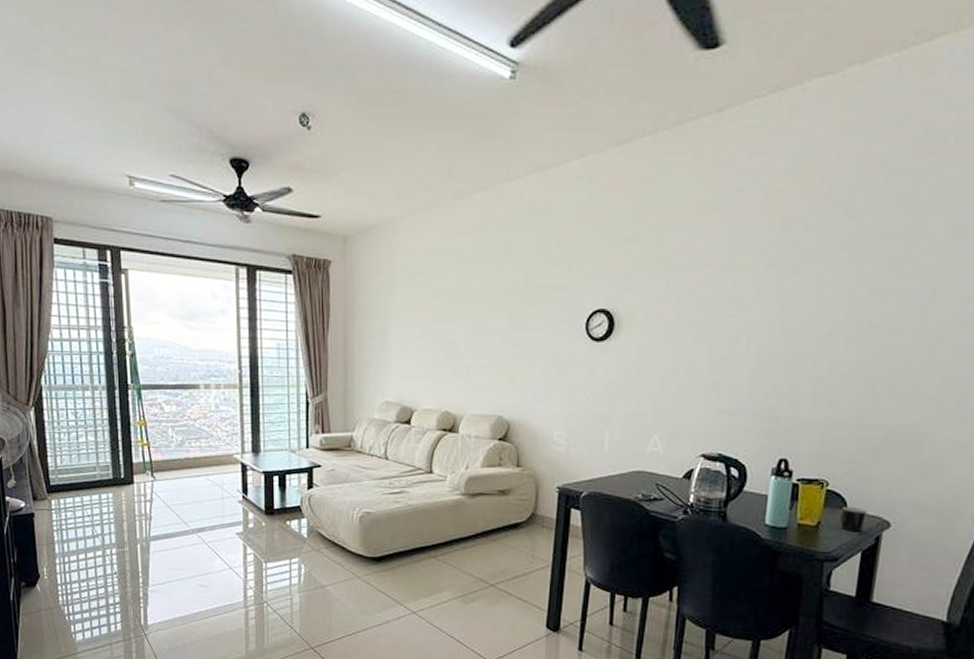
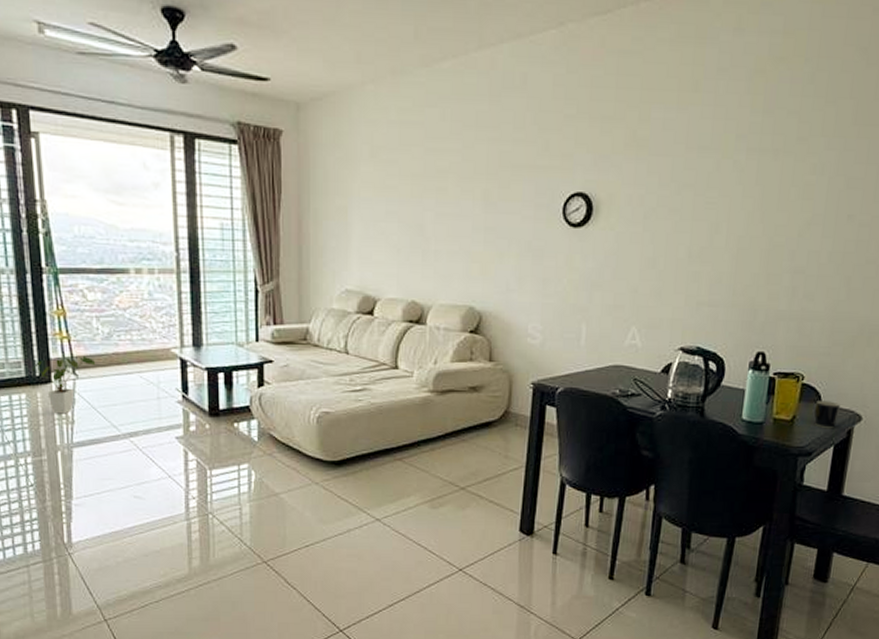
house plant: none [119,460,169,511] -> present [33,355,95,414]

